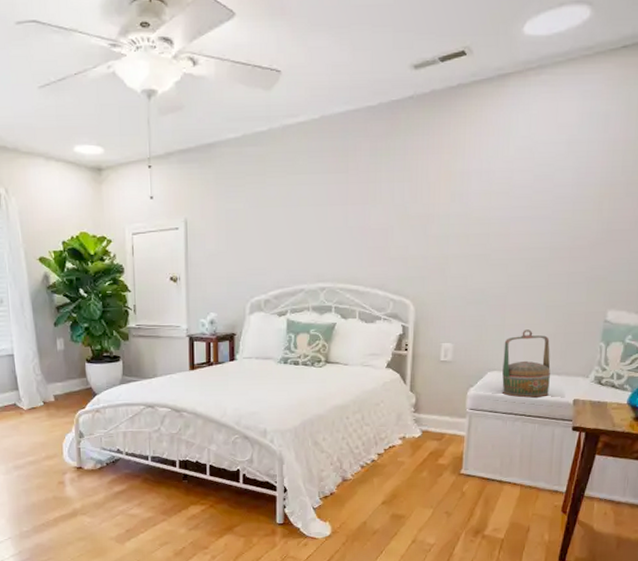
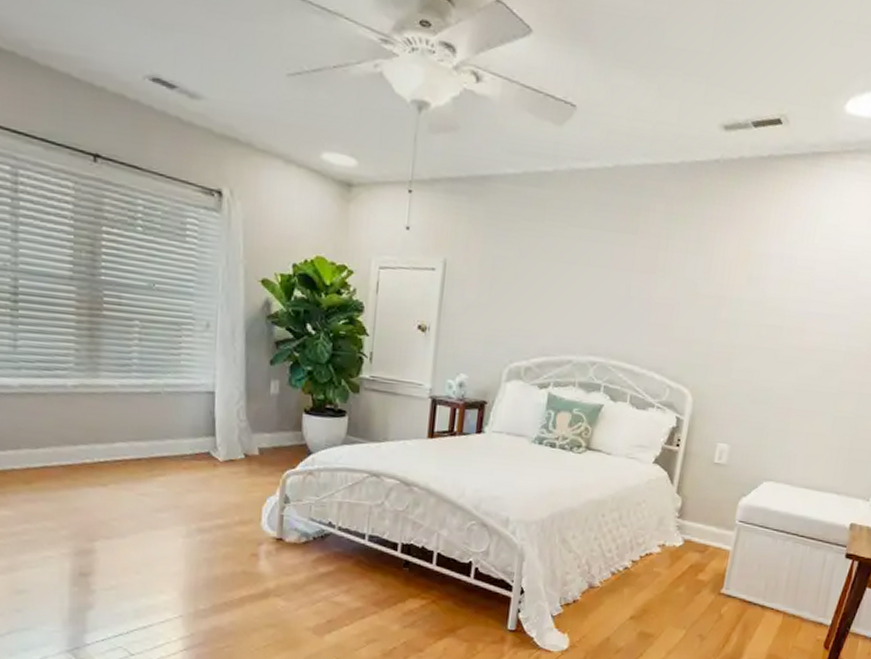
decorative basket: present [502,329,551,399] -> none [776,439,833,518]

